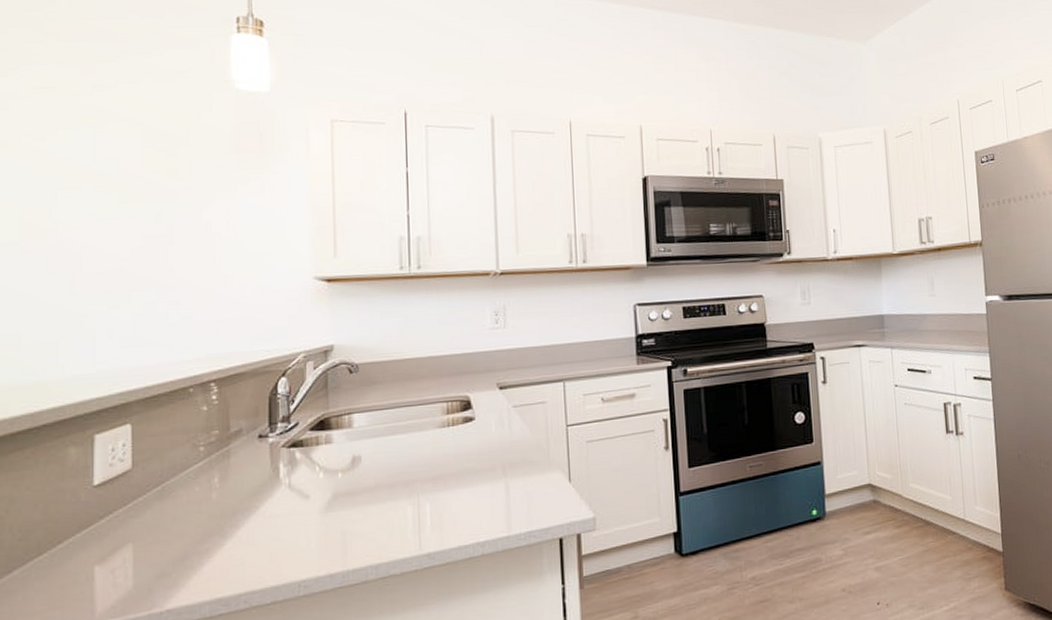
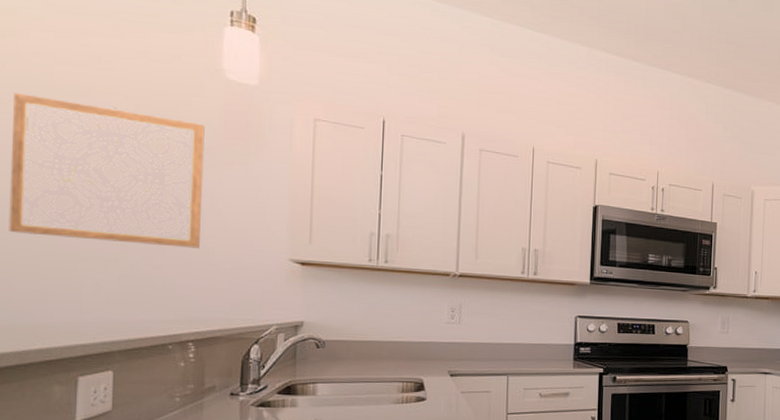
wall art: none [16,132,218,283] -> present [9,93,205,248]

